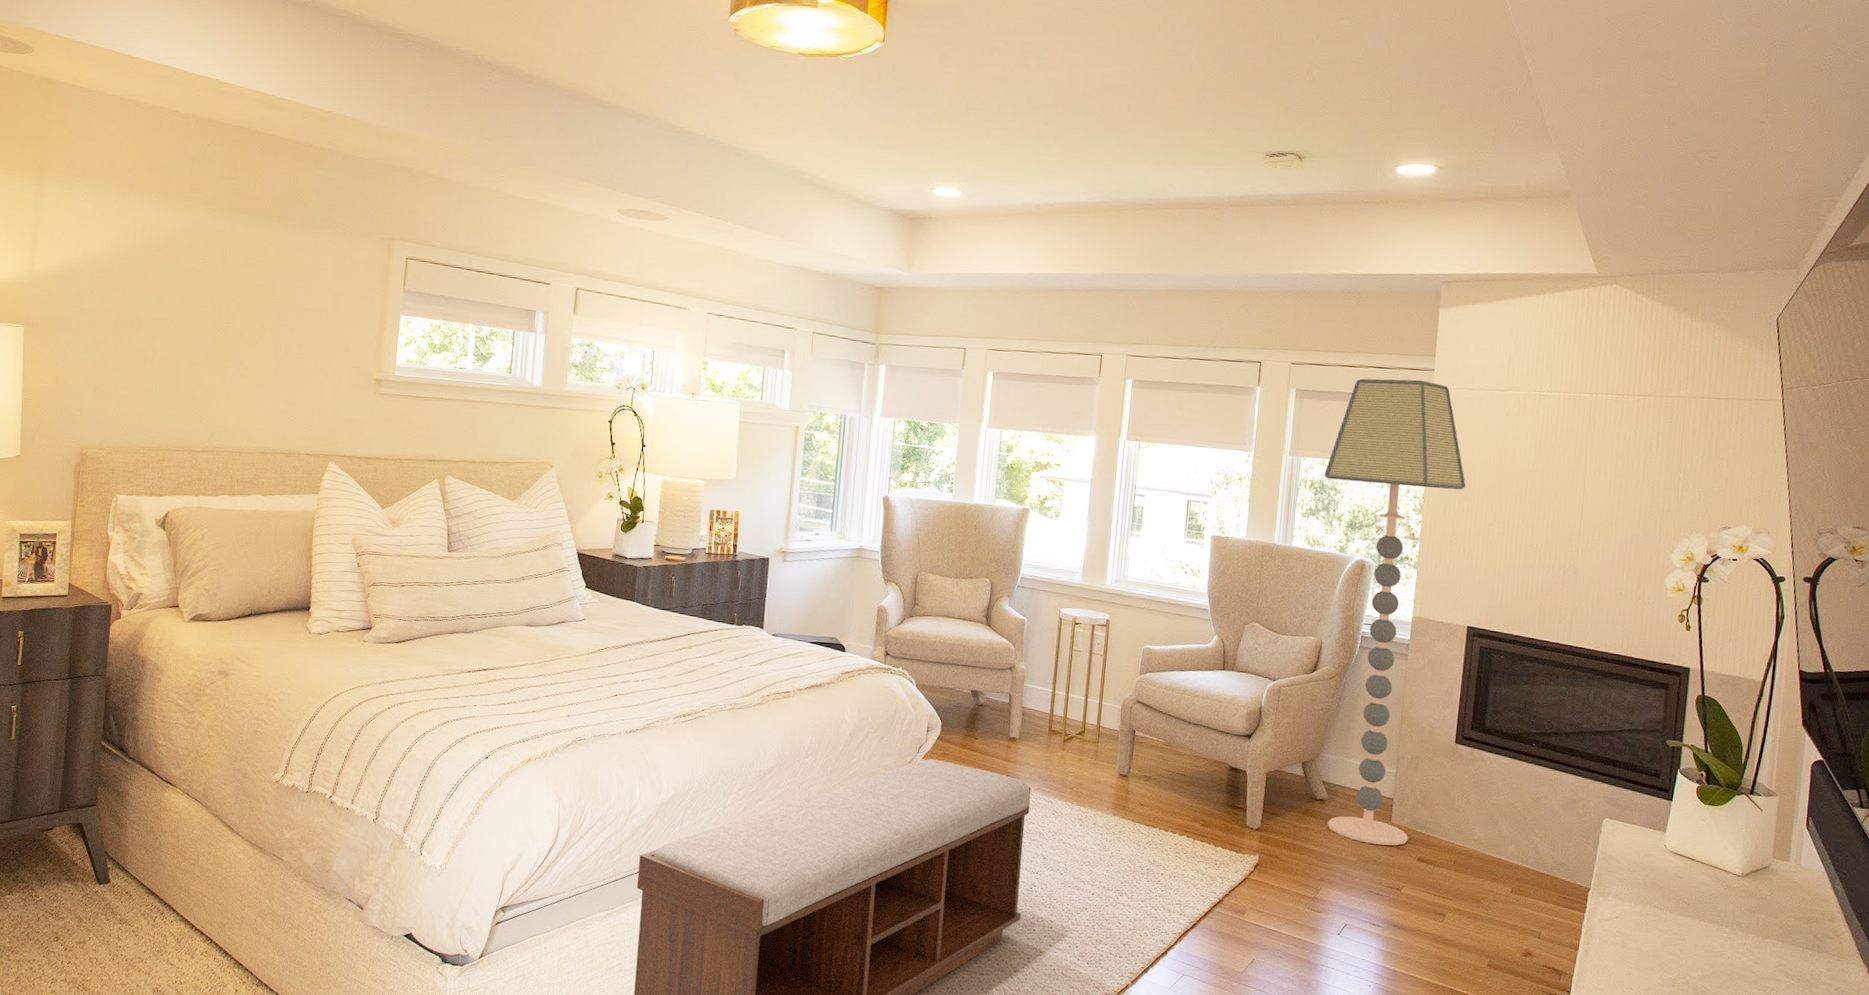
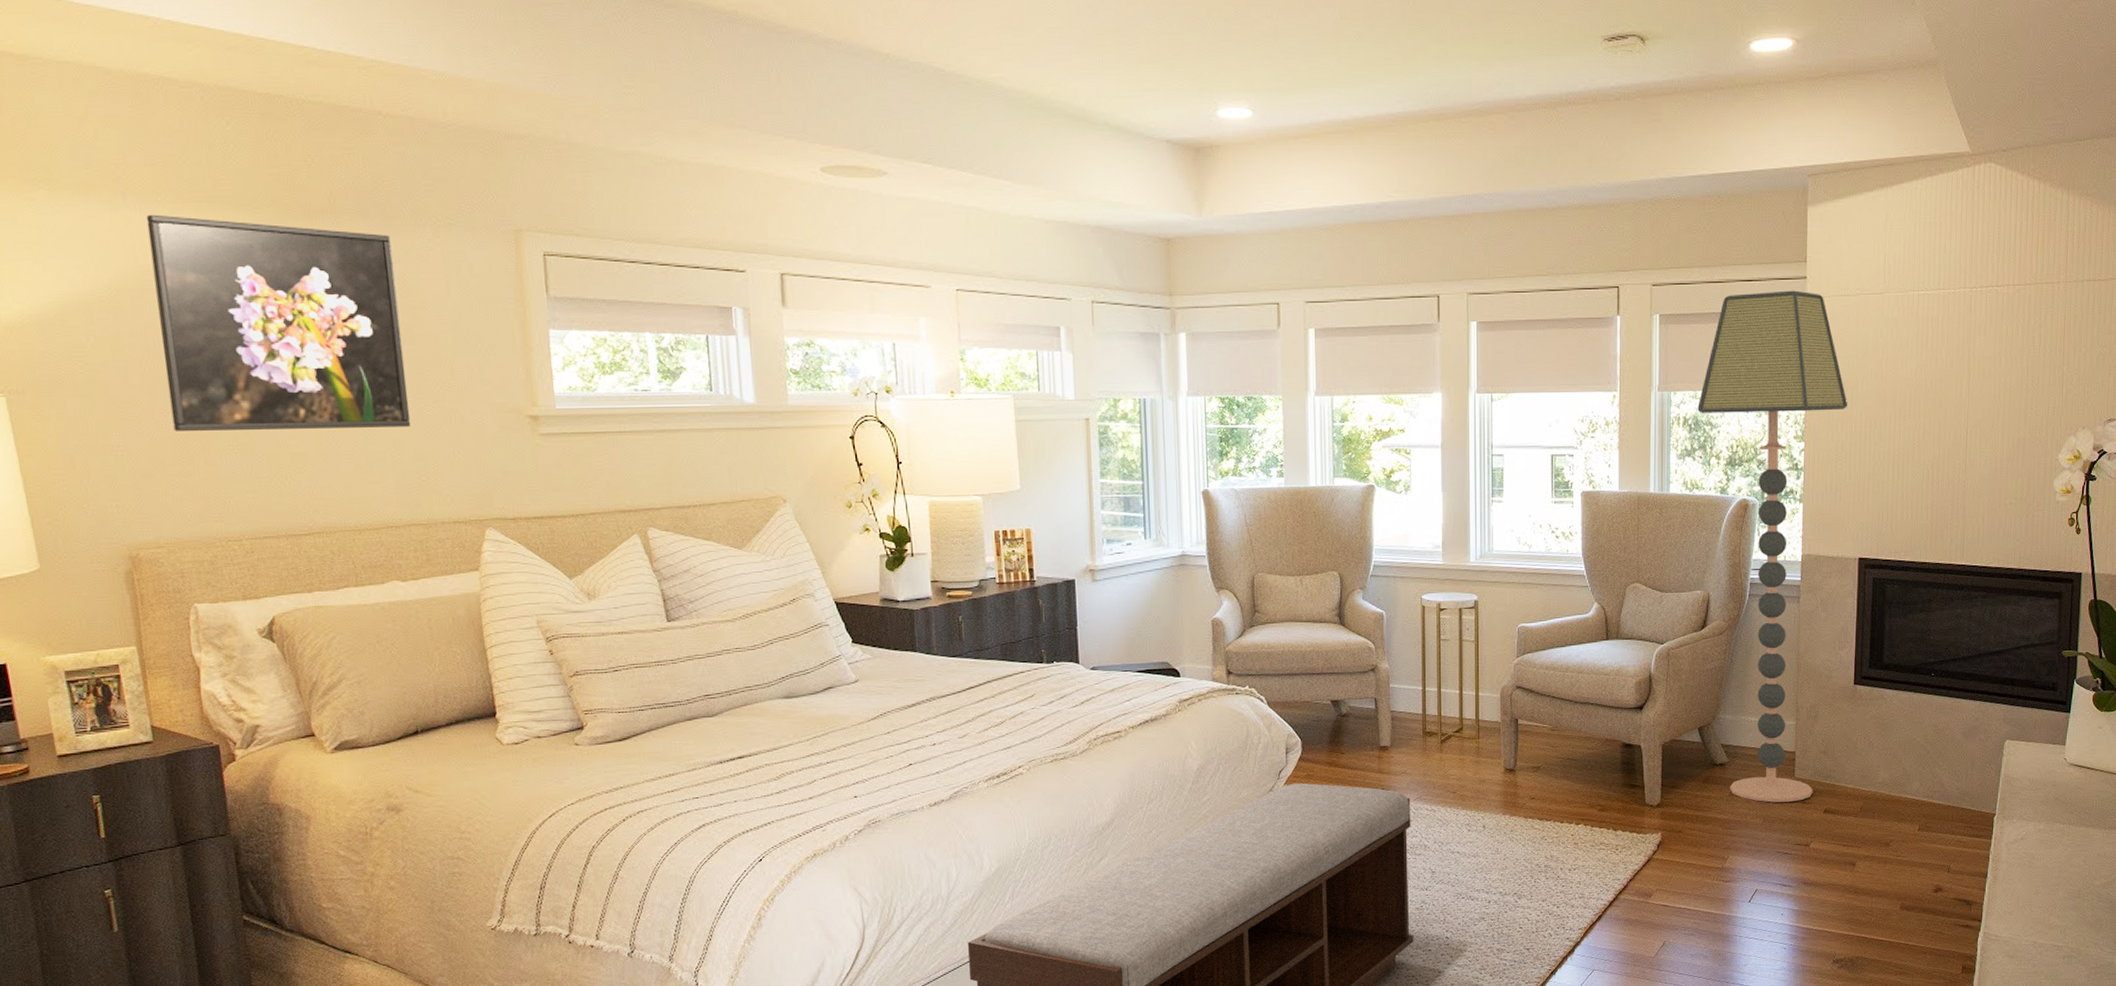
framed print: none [129,205,302,378] -> present [146,214,411,431]

